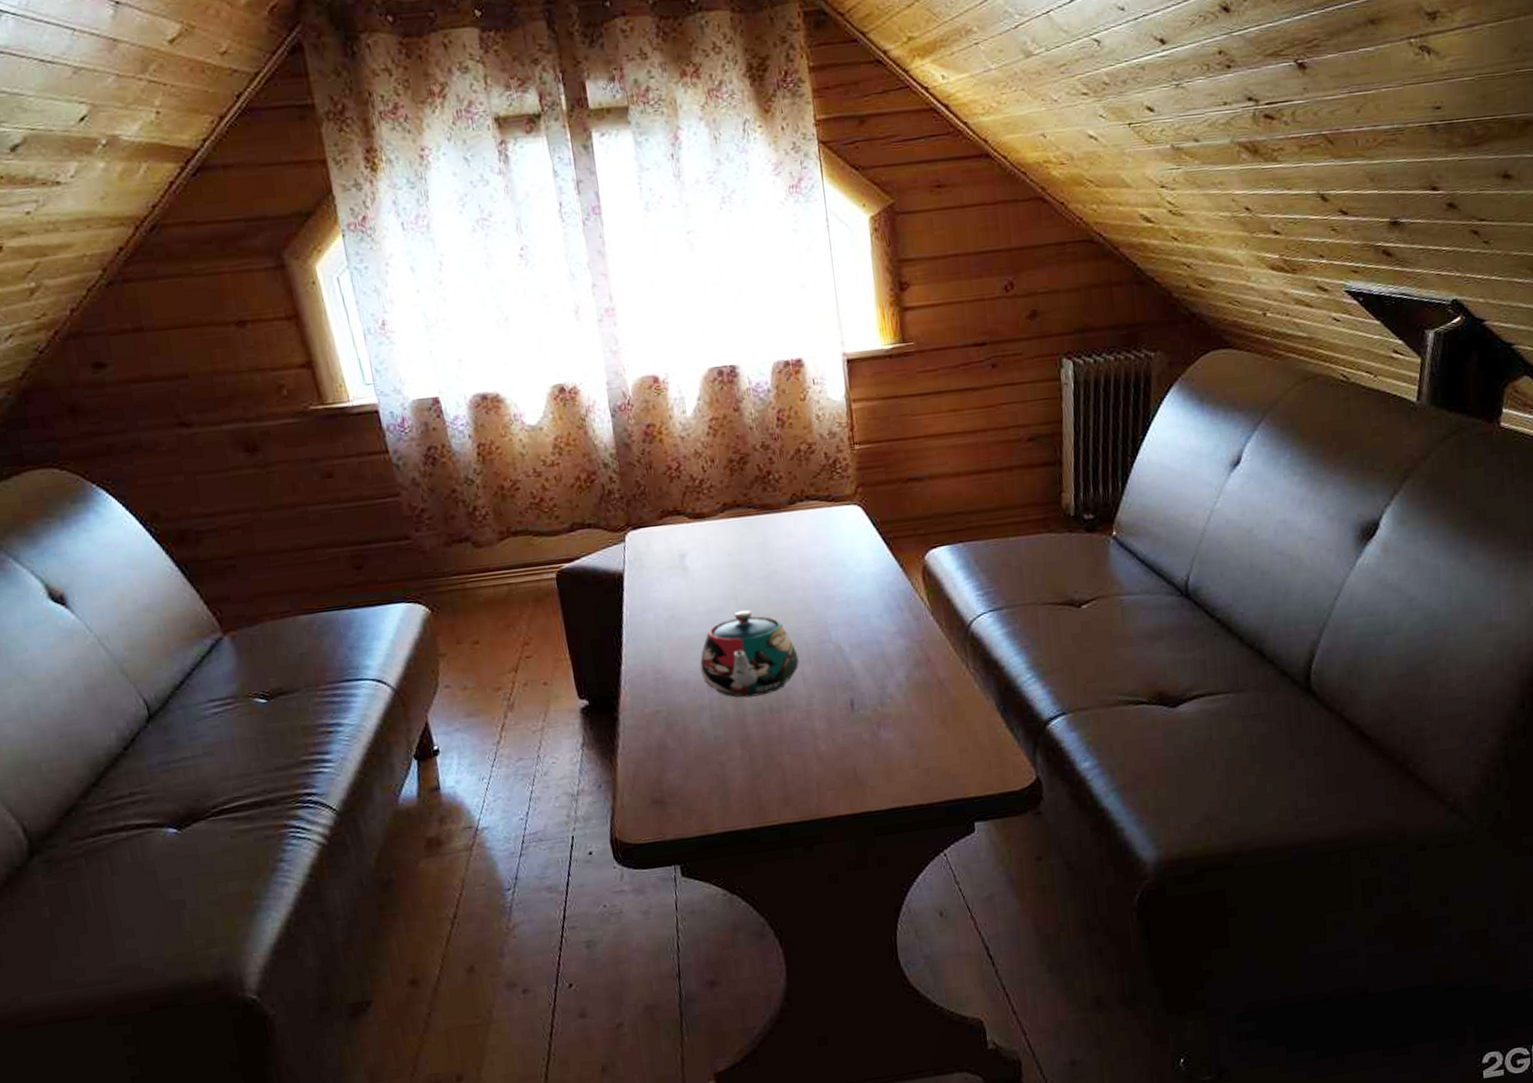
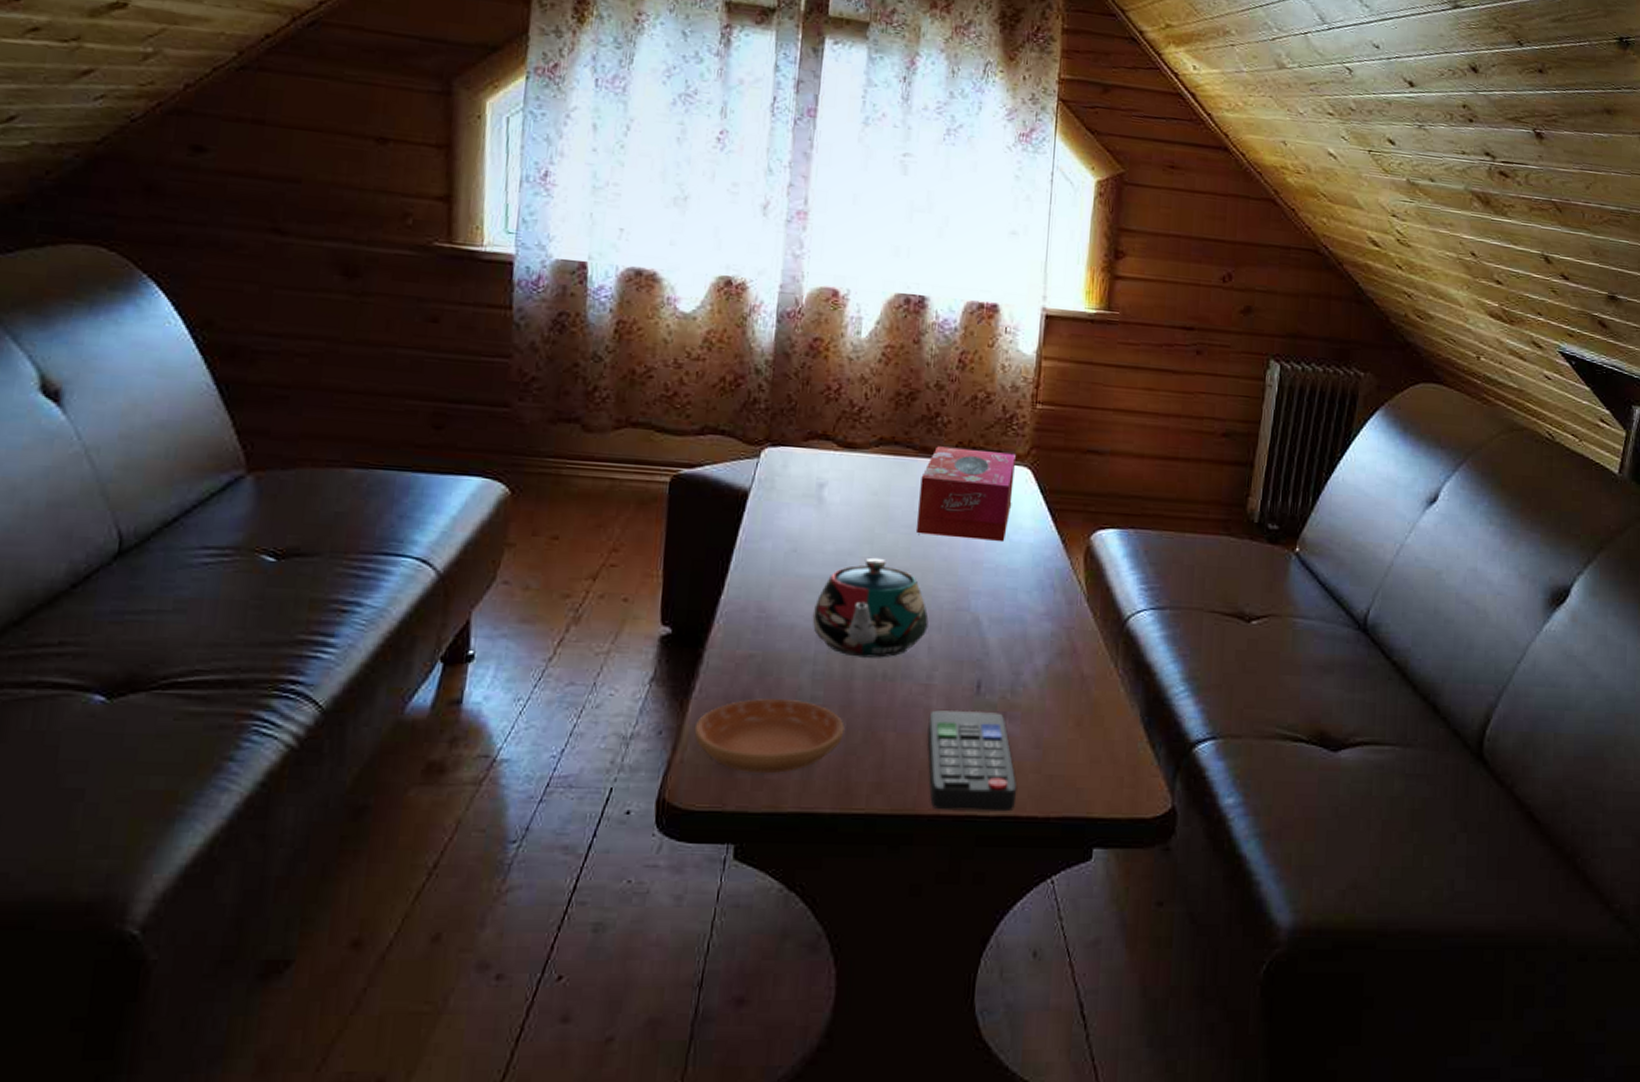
saucer: none [626,741,748,807] -> present [694,698,845,774]
tissue box: none [766,495,850,583] -> present [915,446,1016,541]
remote control: none [815,723,902,812] -> present [927,710,1017,812]

